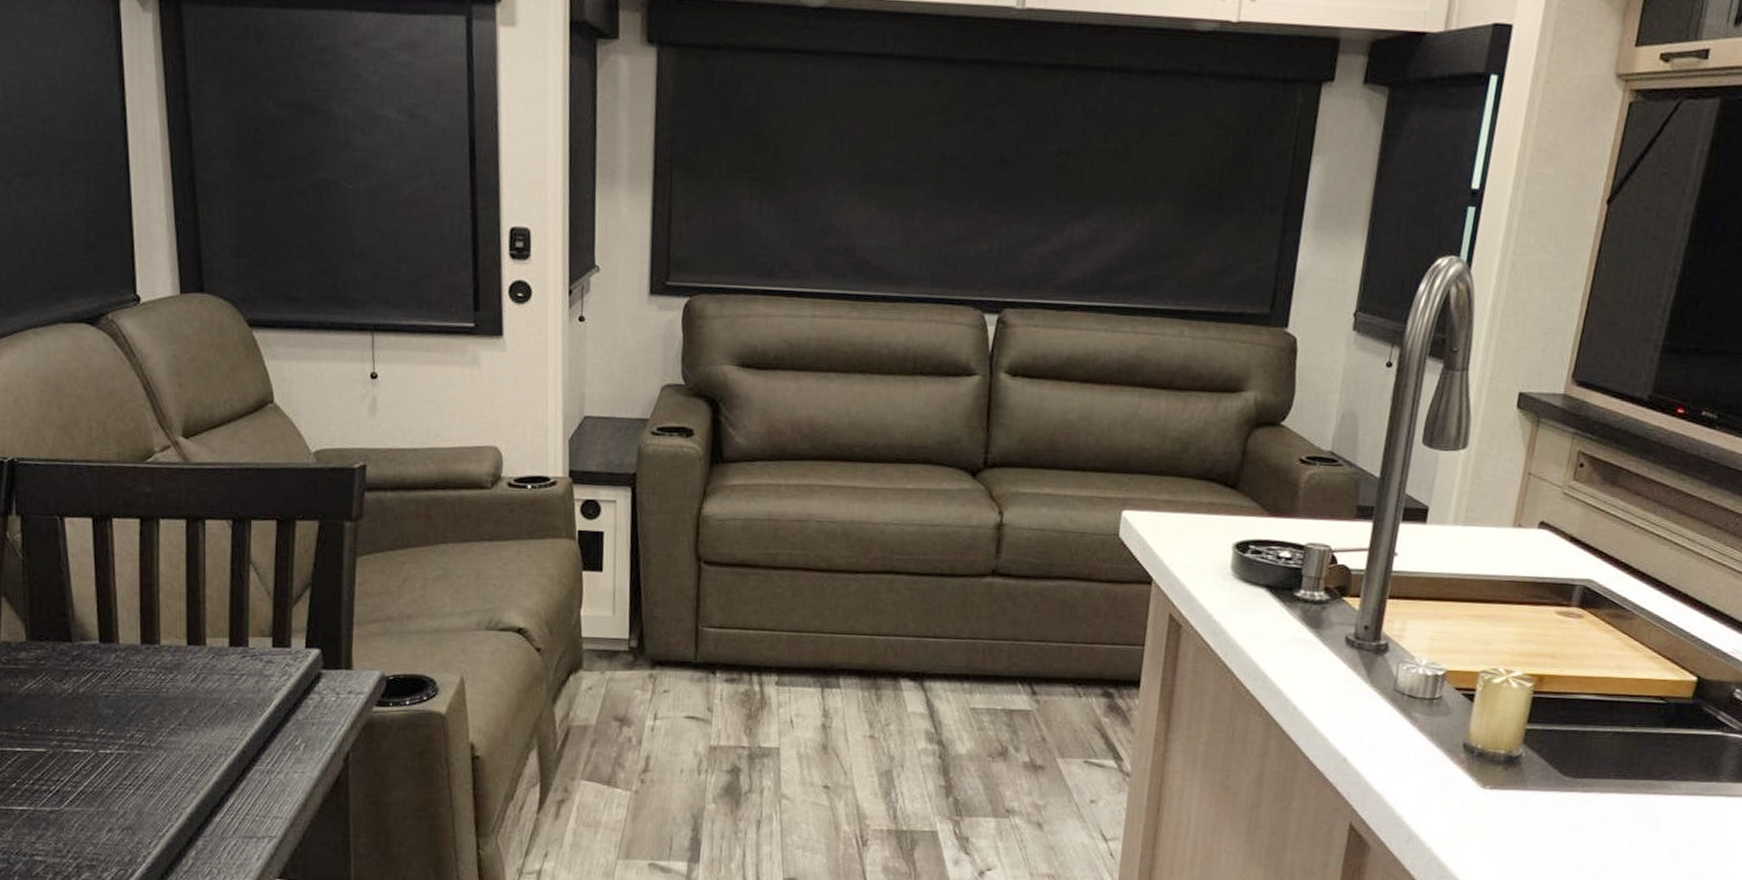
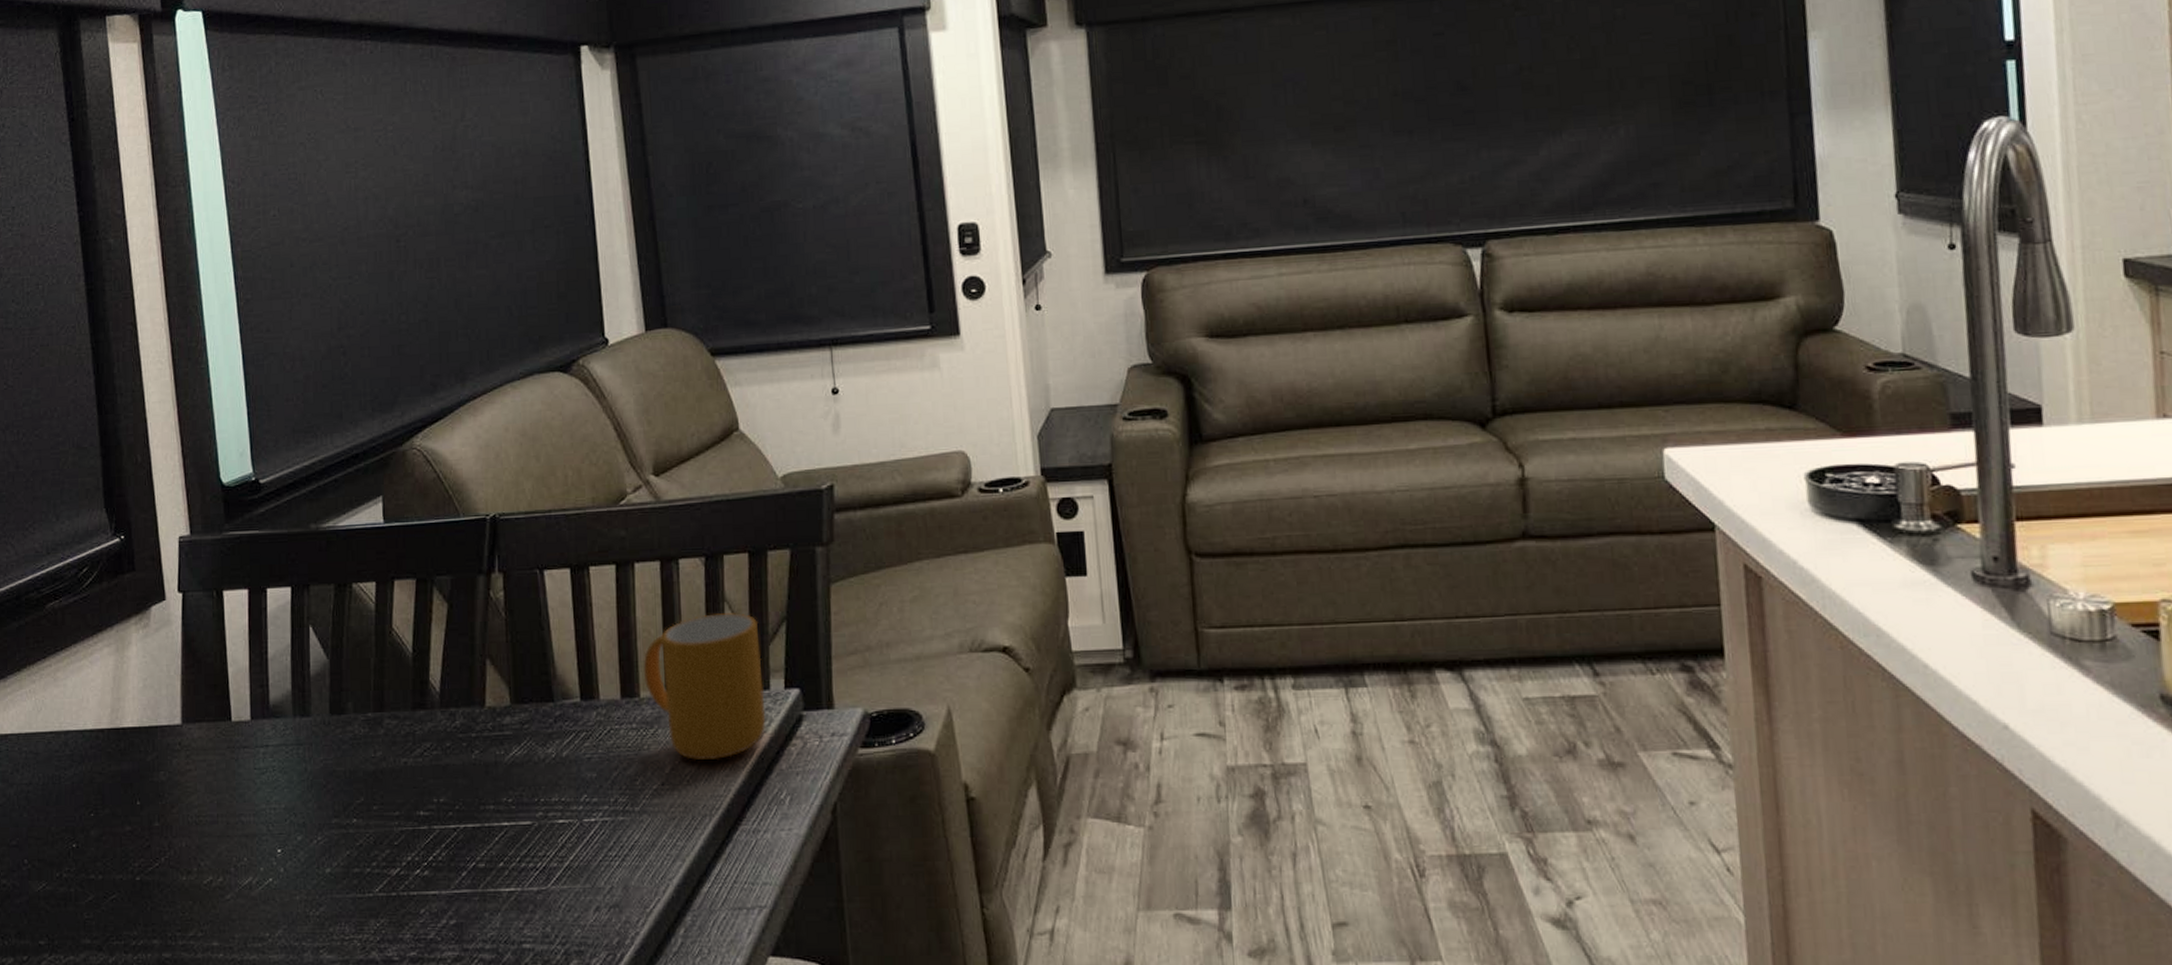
mug: none [164,574,285,706] -> present [643,613,766,760]

